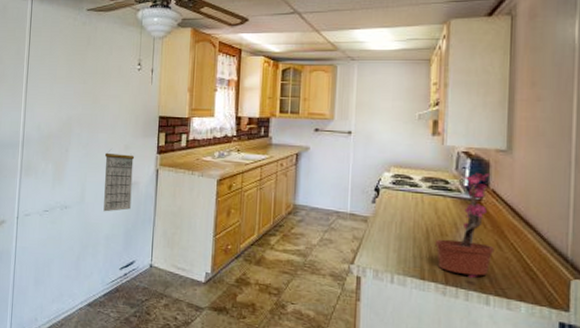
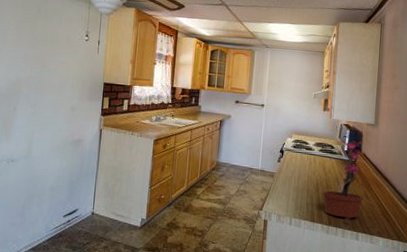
calendar: present [103,149,135,212] -> none [49,109,81,166]

